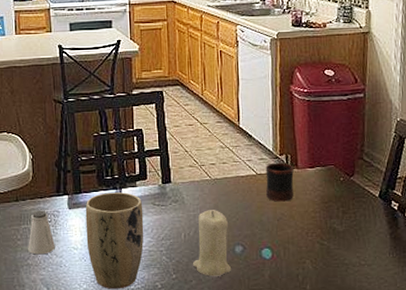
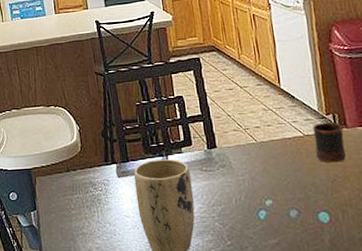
saltshaker: present [28,210,55,255] -> none [81,179,108,224]
candle: present [192,210,232,276] -> none [246,173,289,242]

